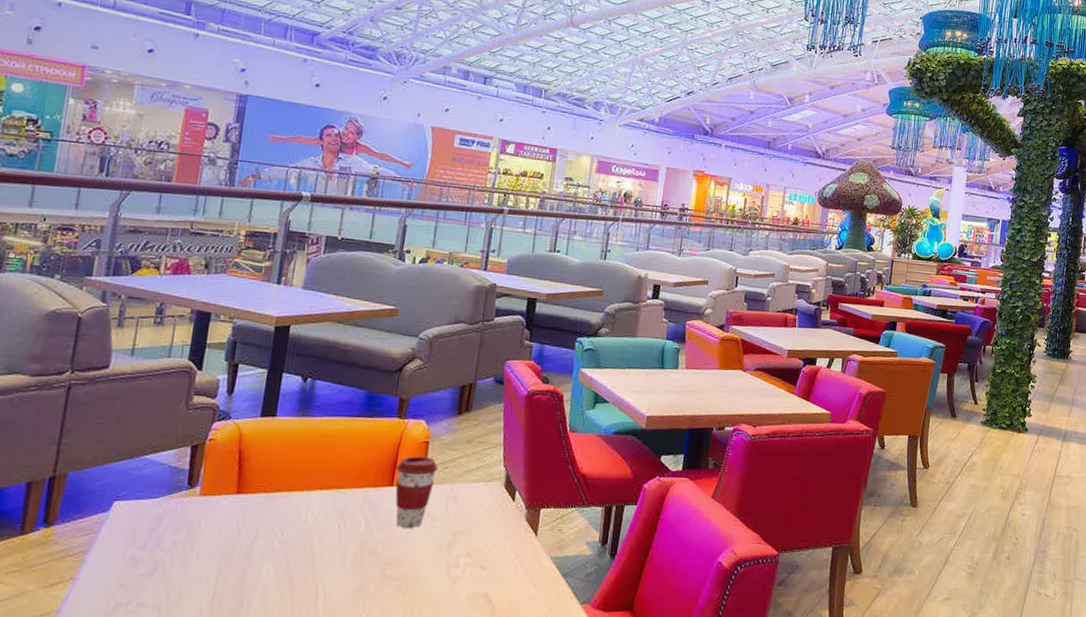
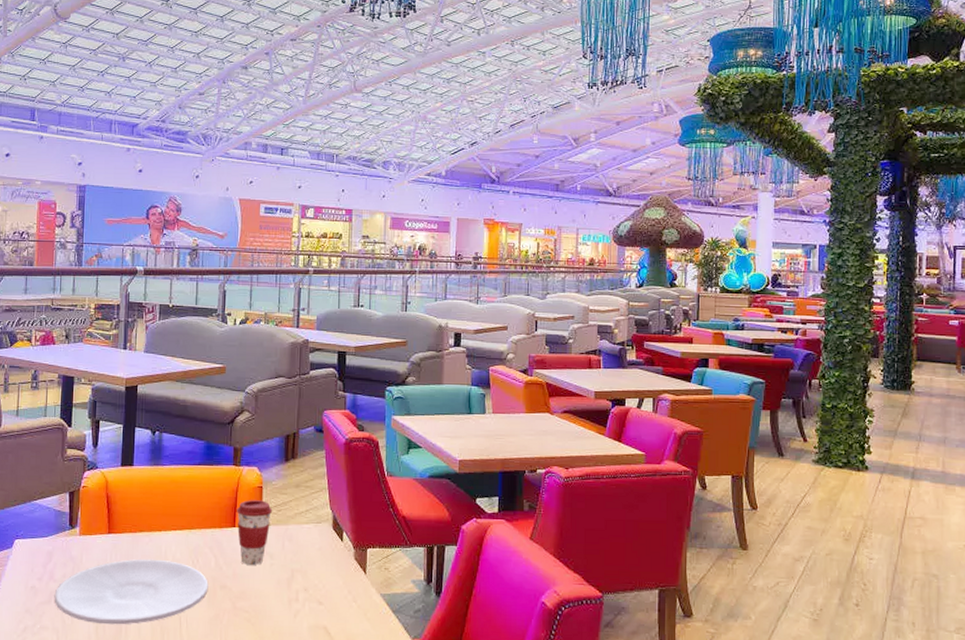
plate: none [159,522,355,599] -> present [54,559,209,625]

